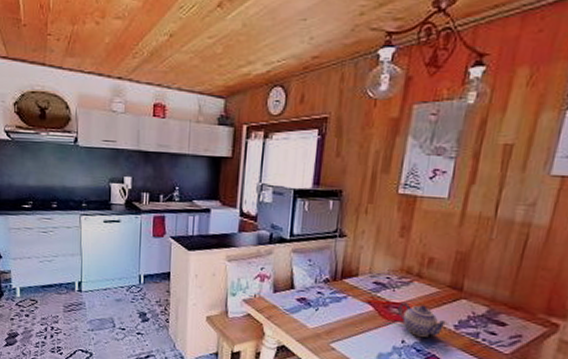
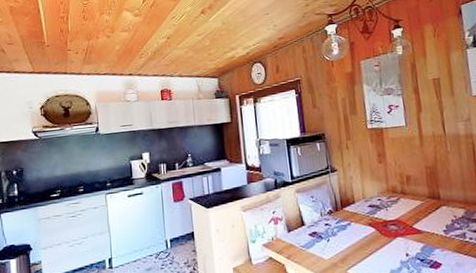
teapot: present [397,302,448,337] -> none [394,217,438,247]

